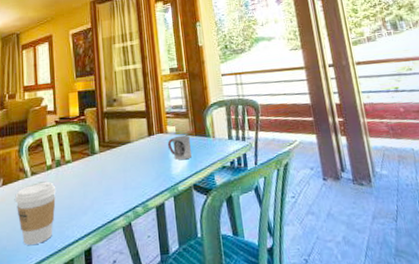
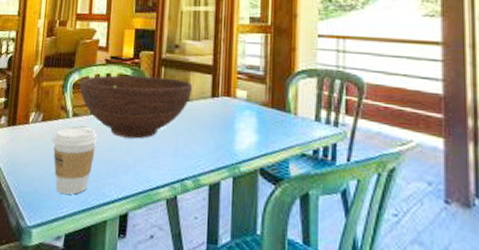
fruit bowl: none [34,126,132,185] -> present [79,75,193,139]
cup: present [167,135,192,160] -> none [233,103,263,135]

